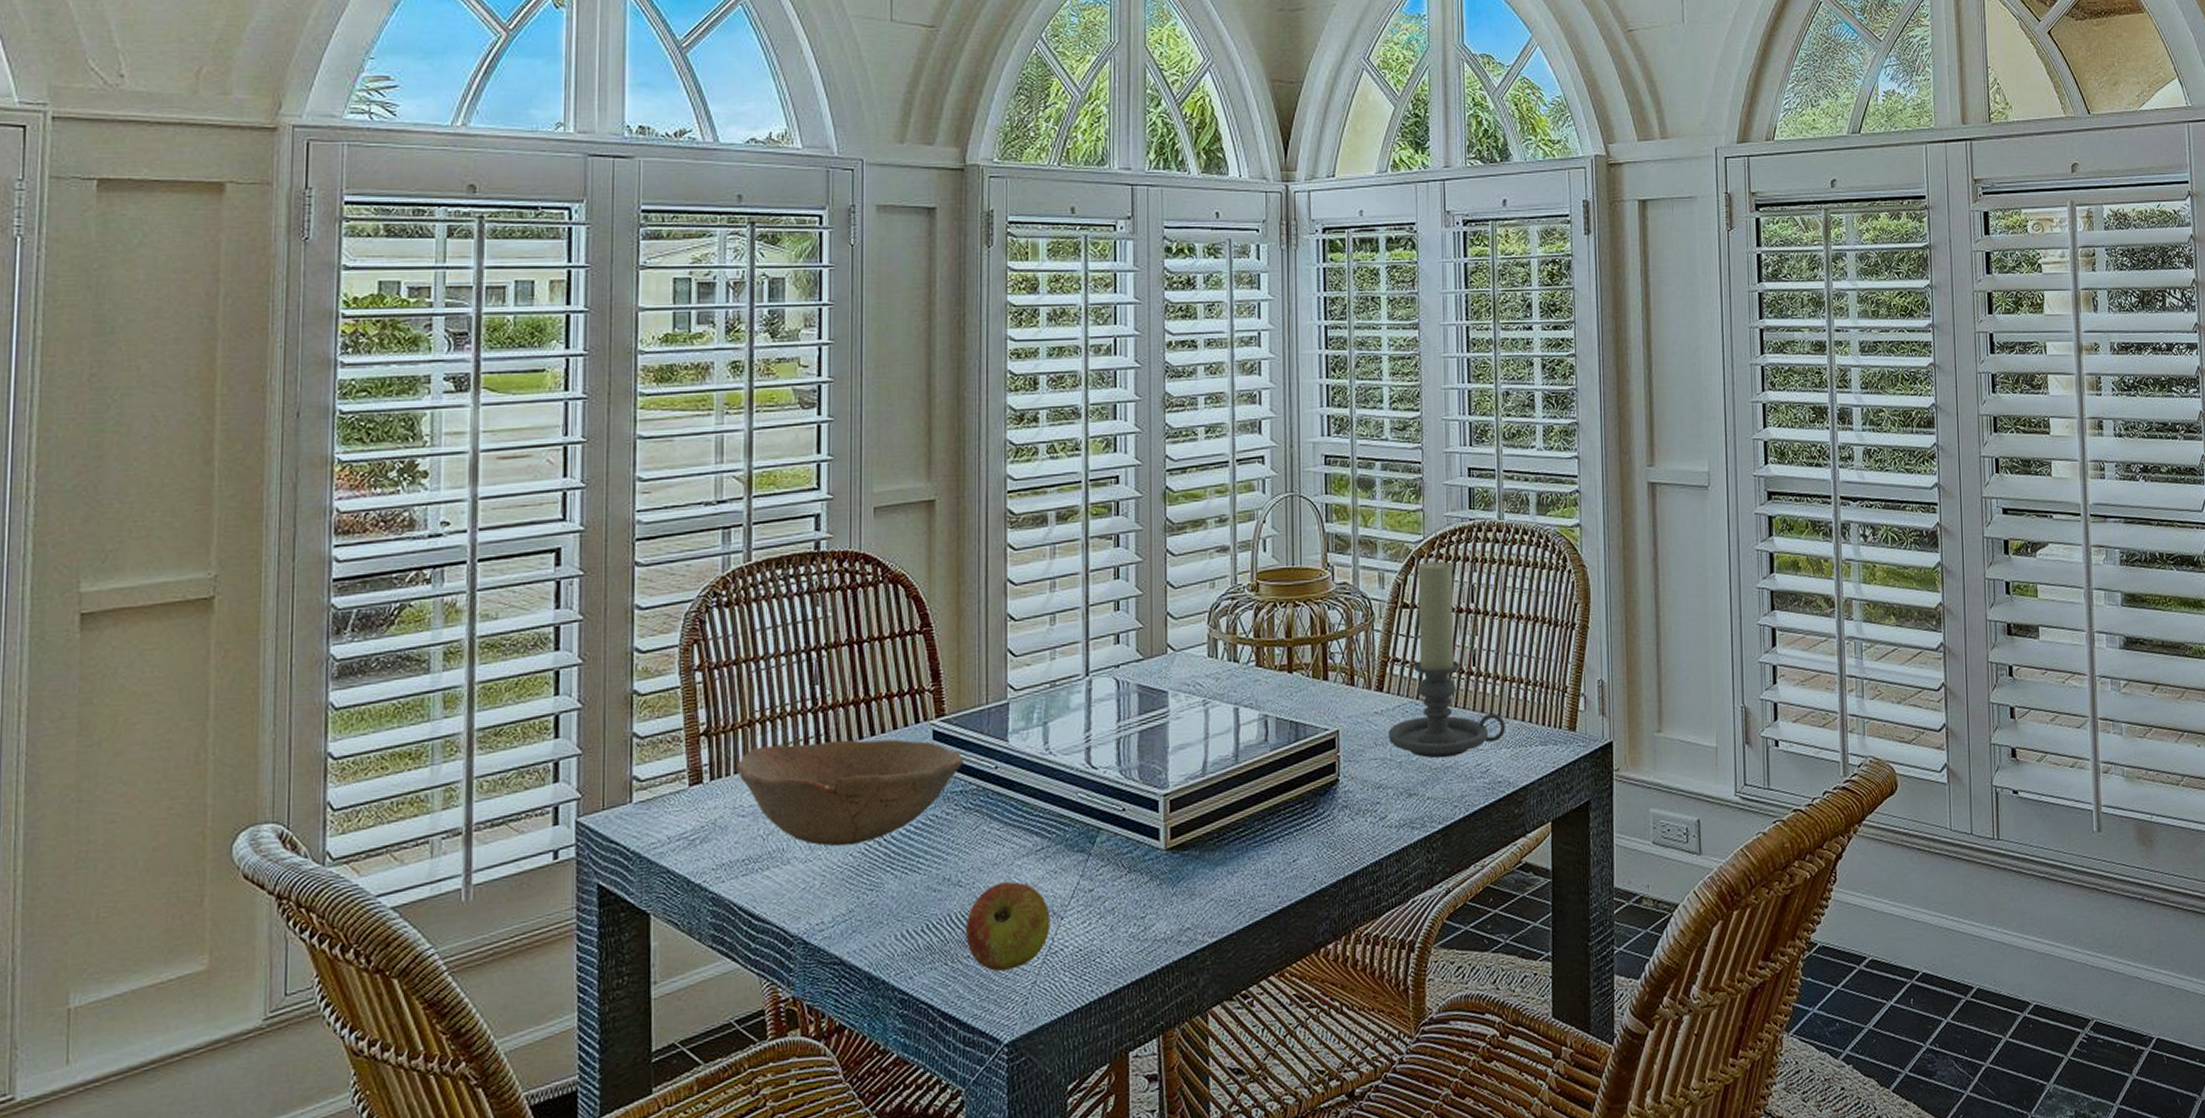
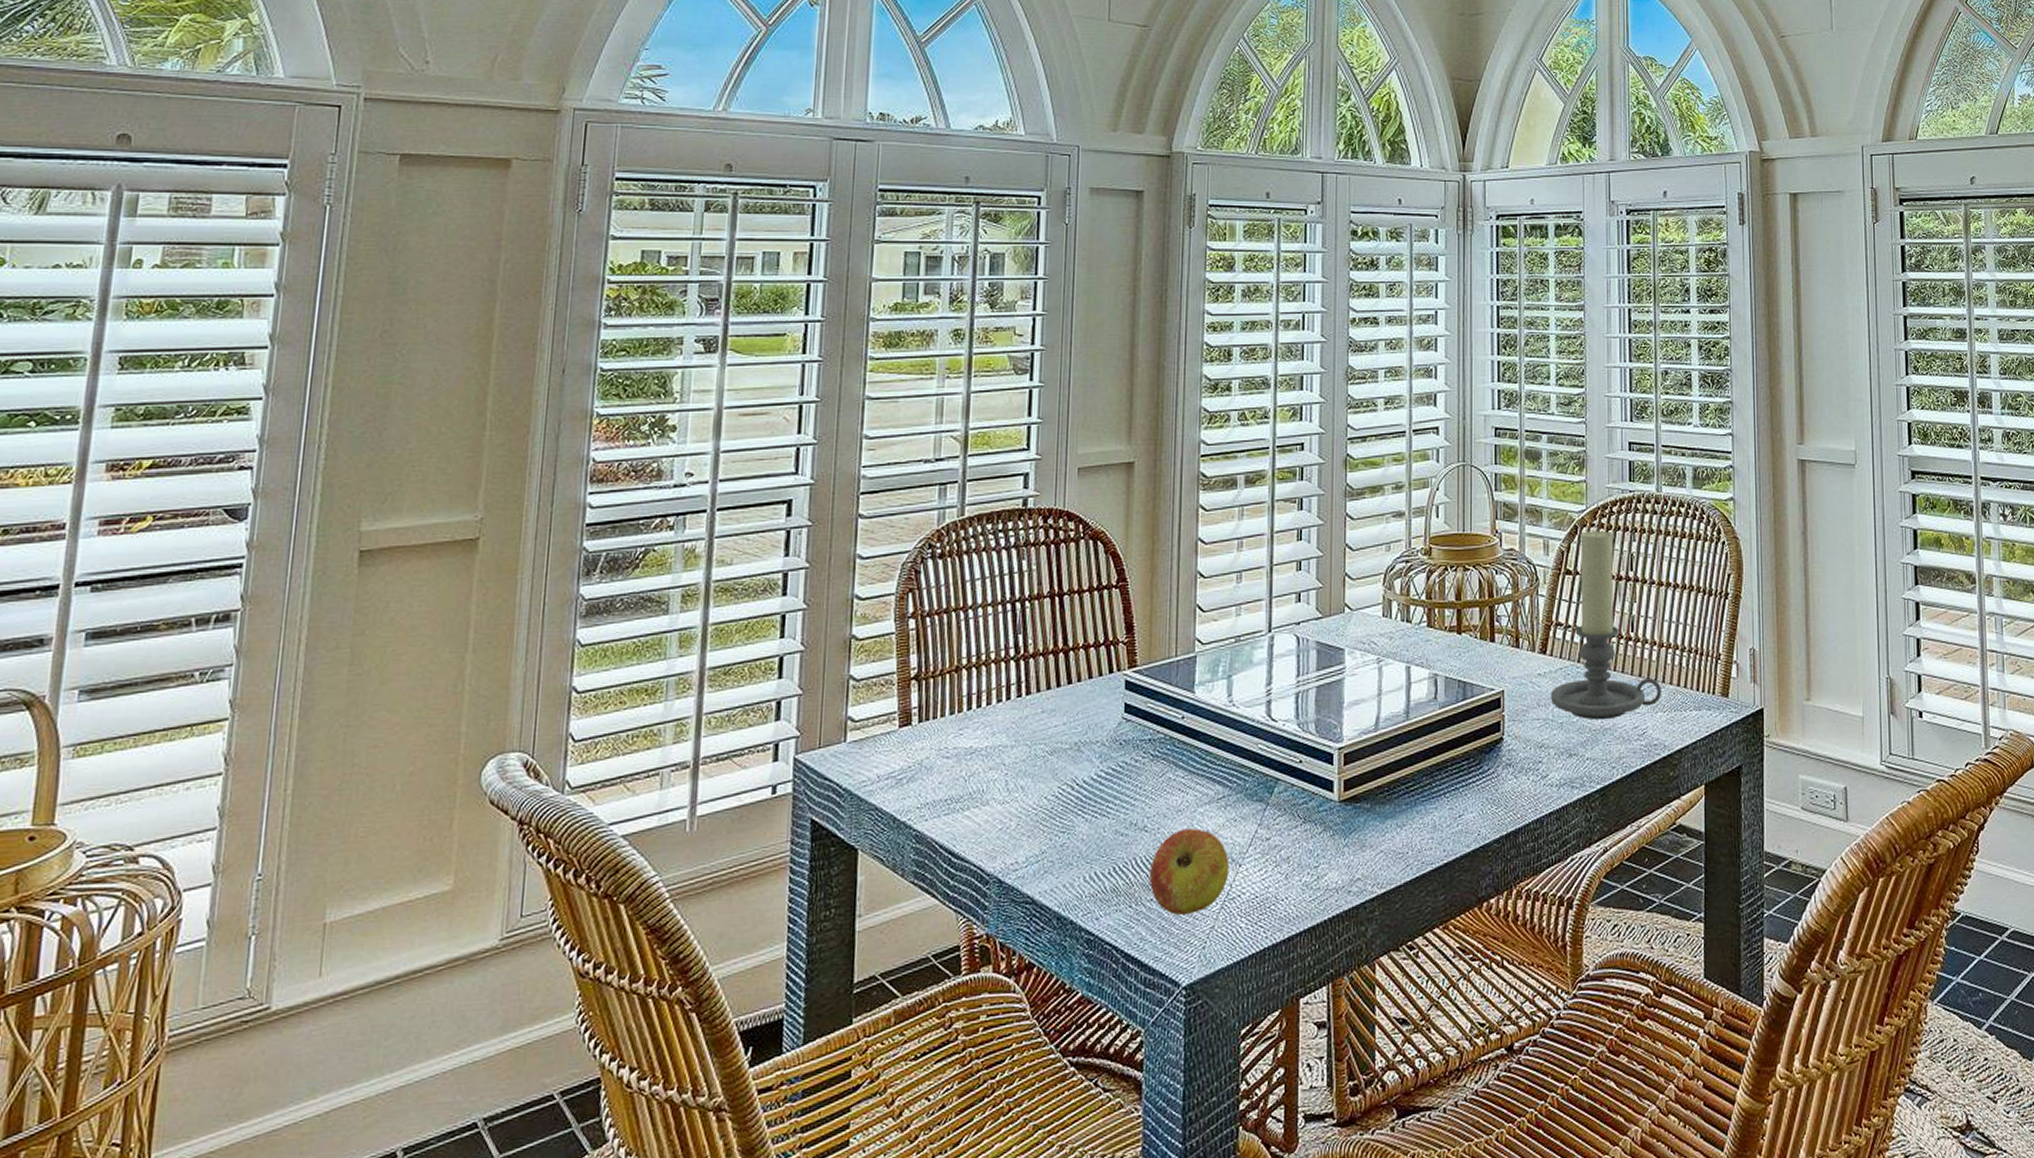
bowl: present [738,739,965,847] -> none [944,687,1154,790]

